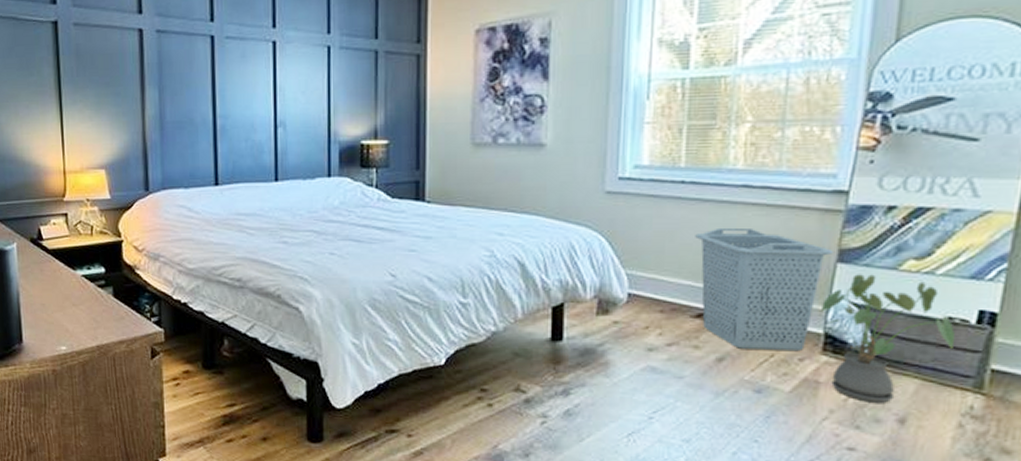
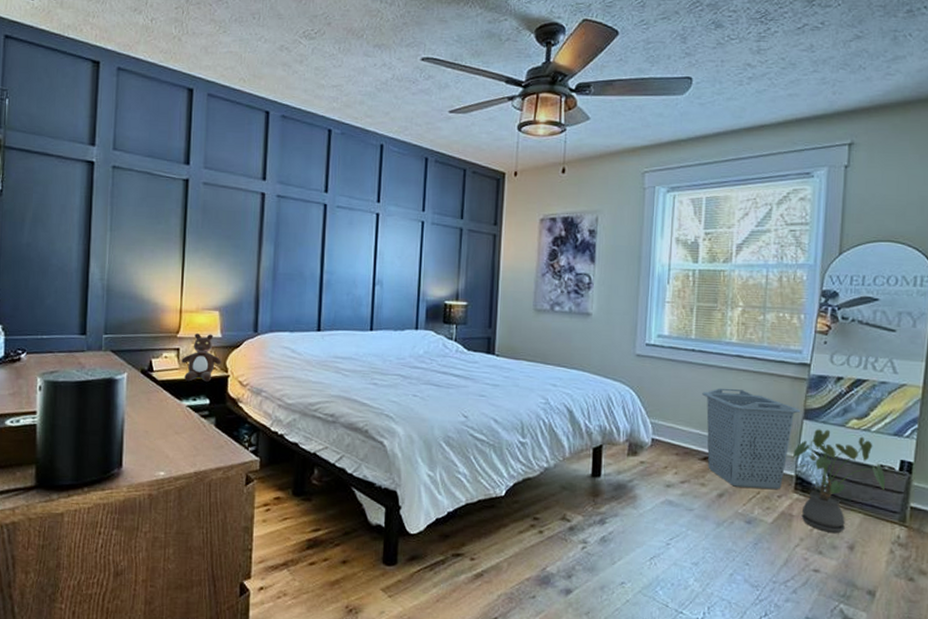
stuffed animal: none [71,196,114,249] -> present [181,333,222,382]

